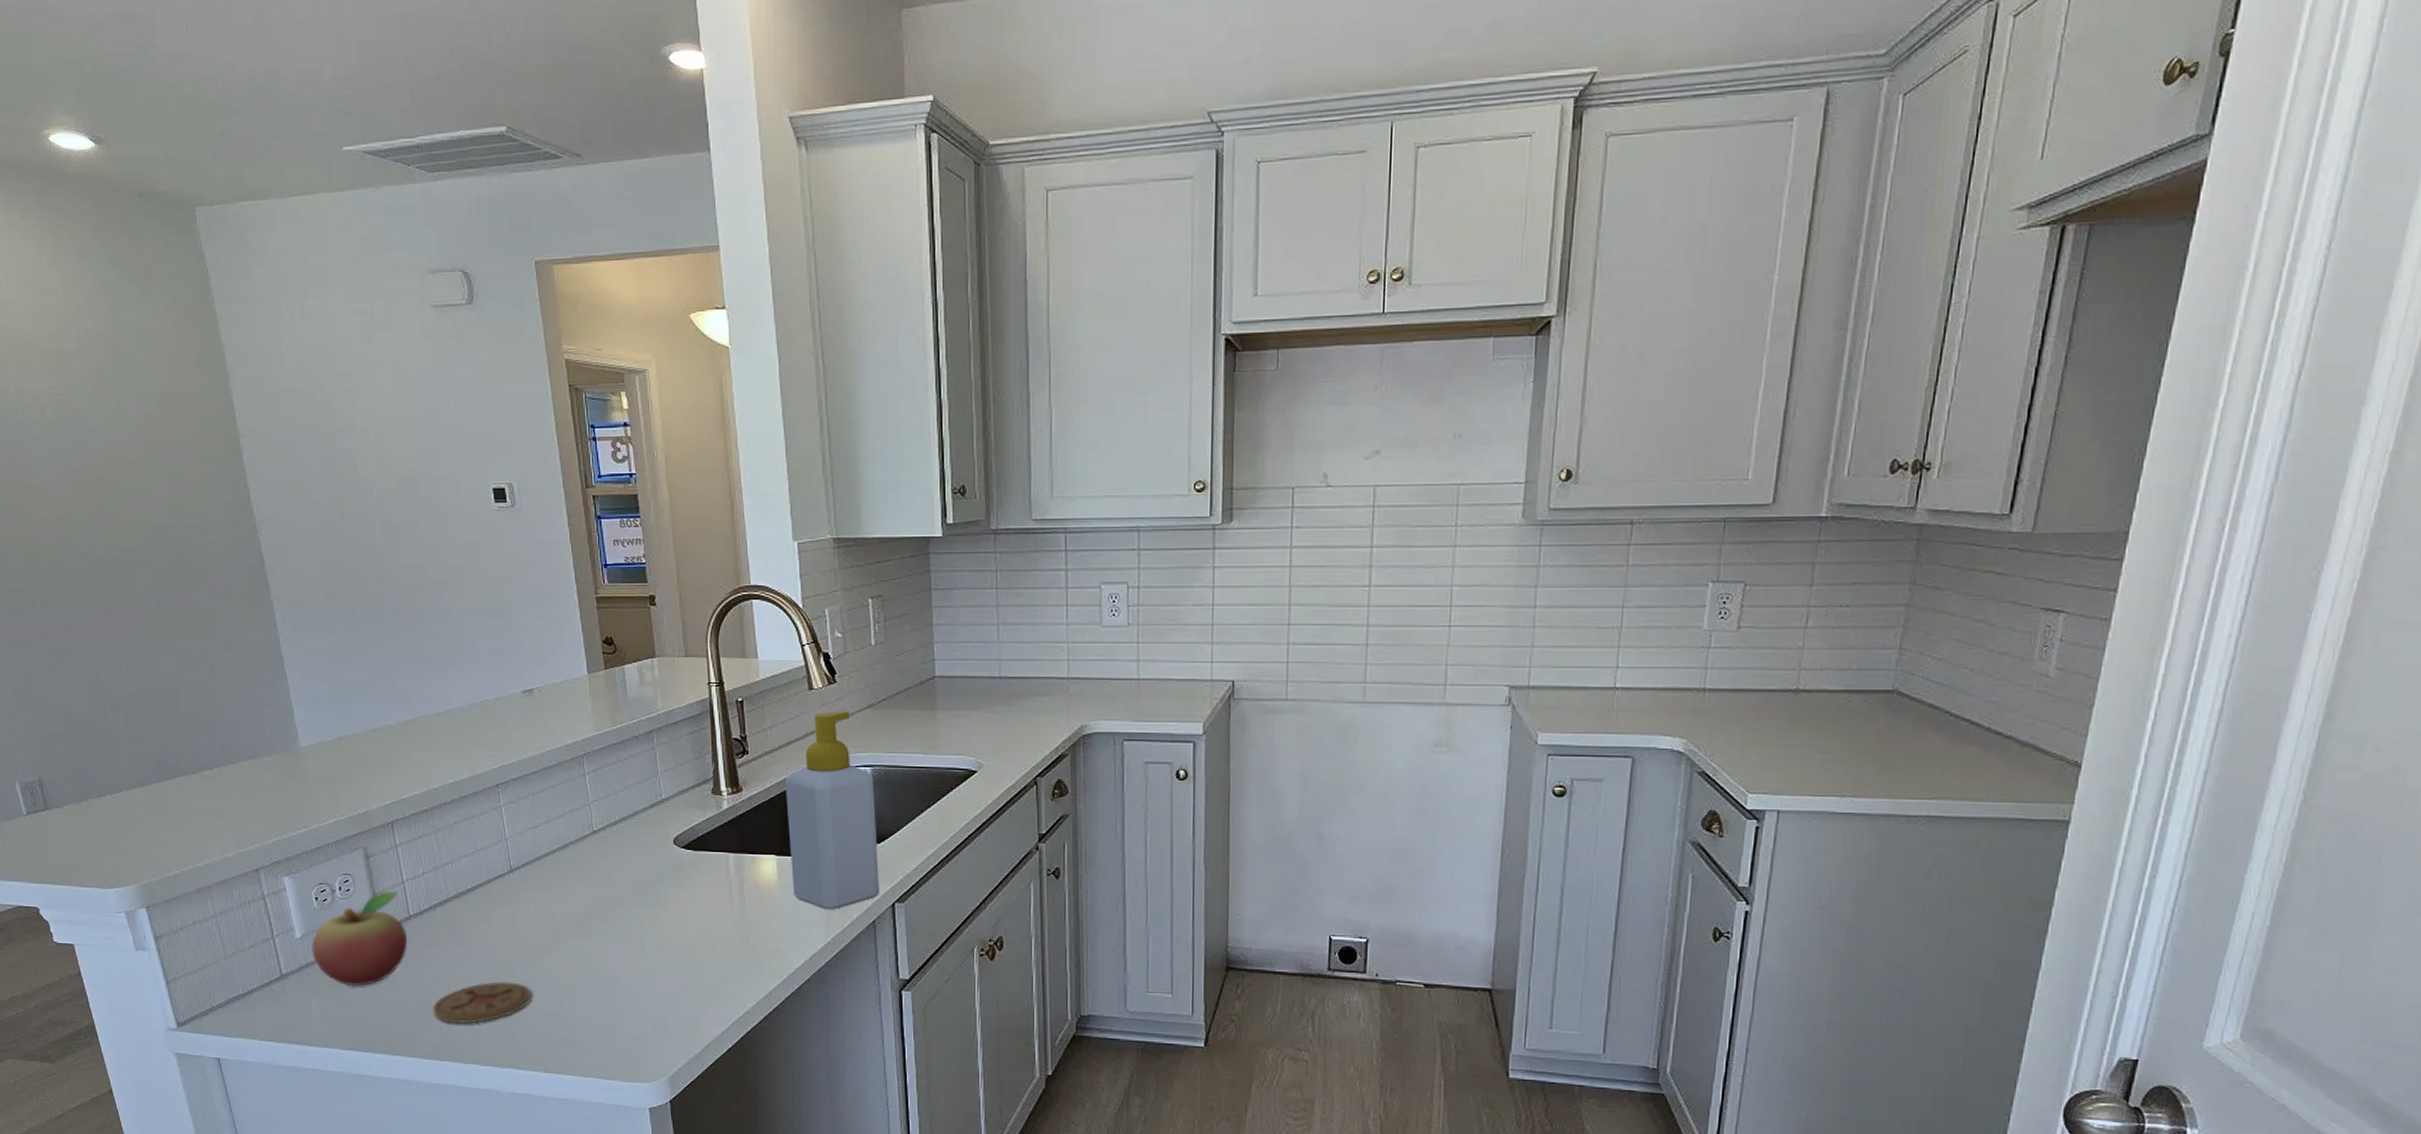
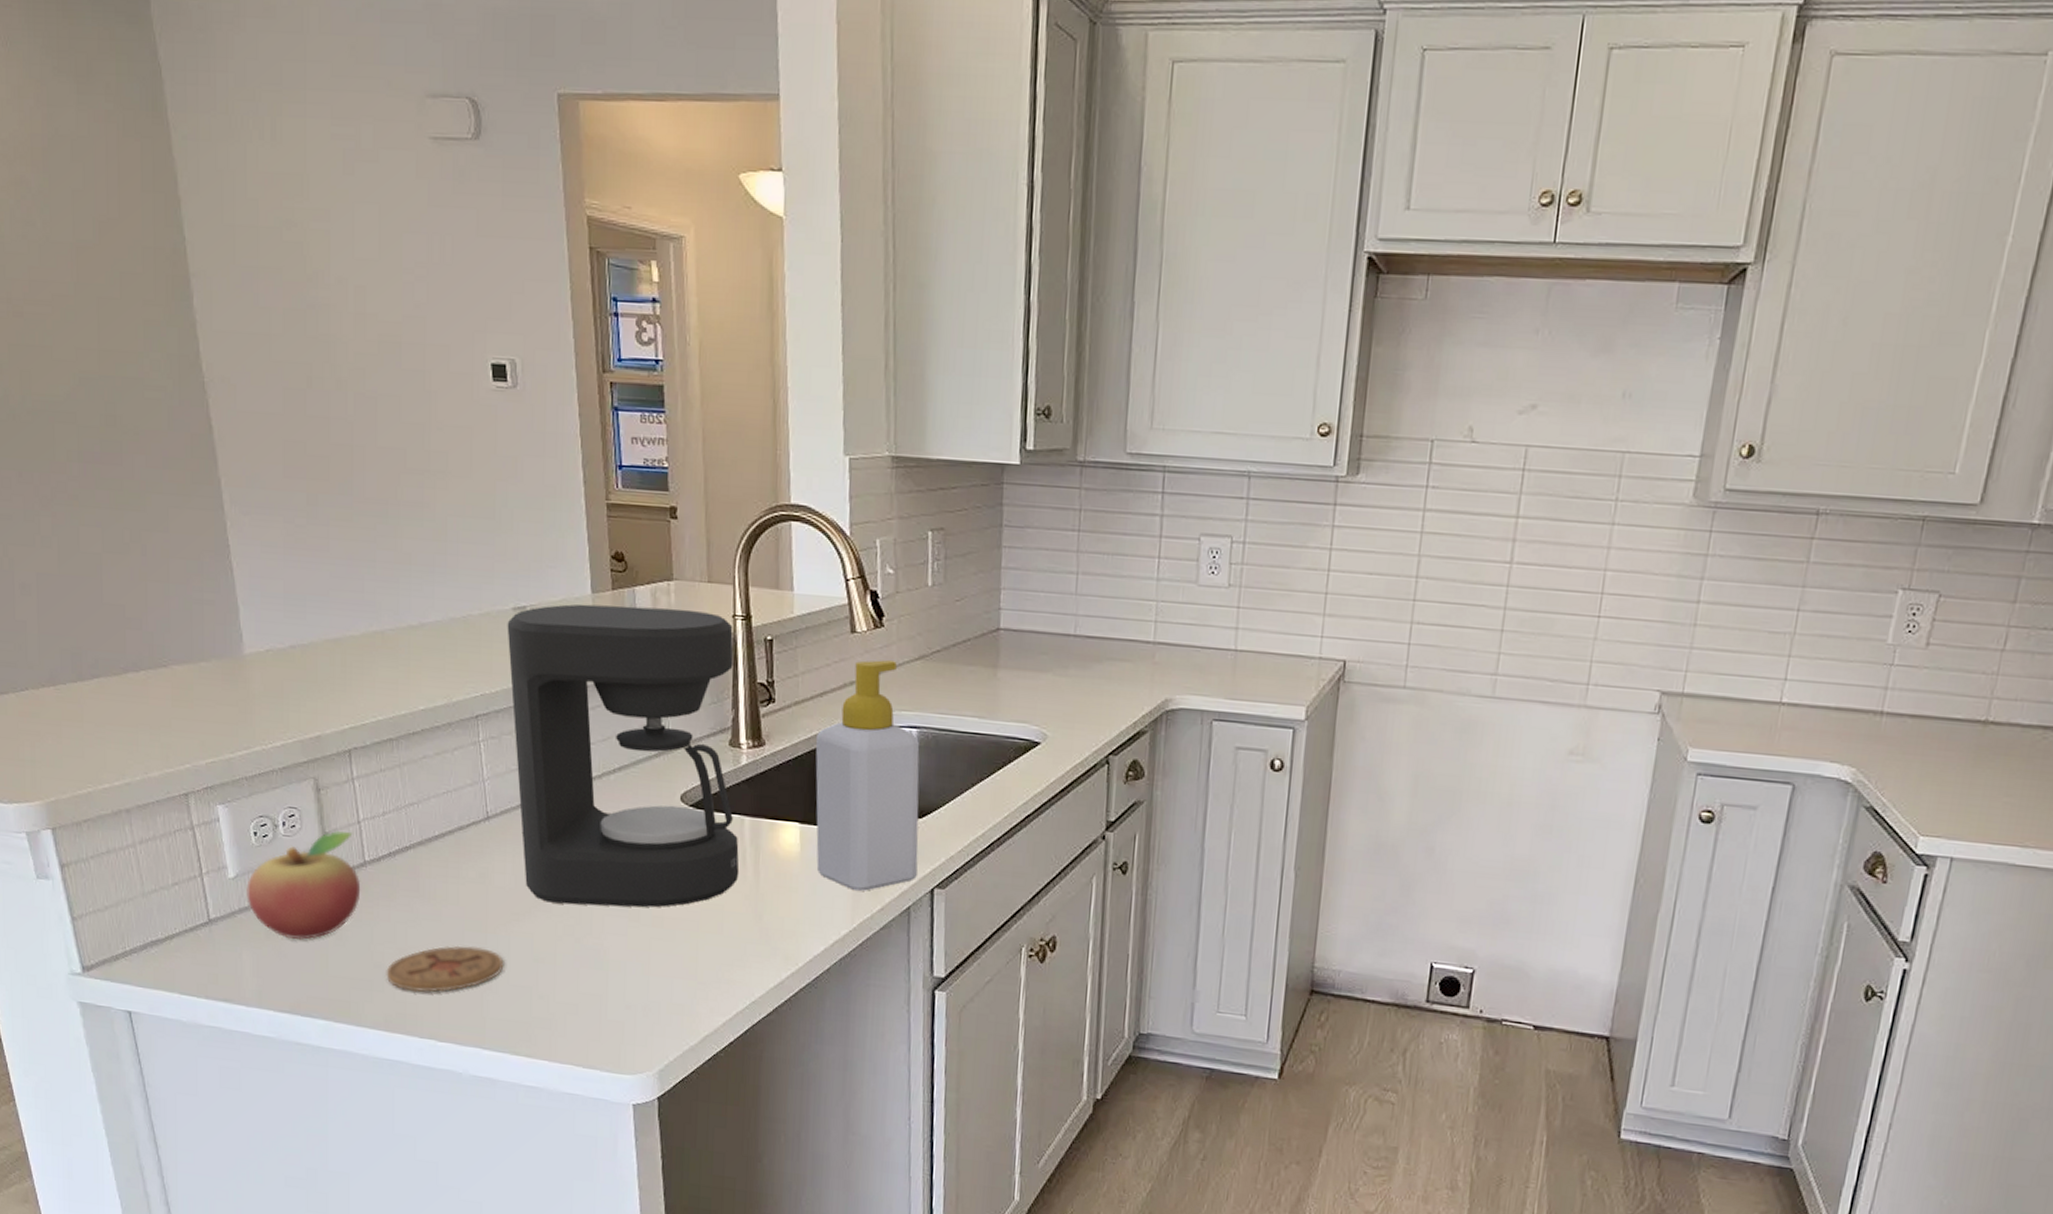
coffee maker: none [518,681,728,940] -> present [507,604,740,908]

